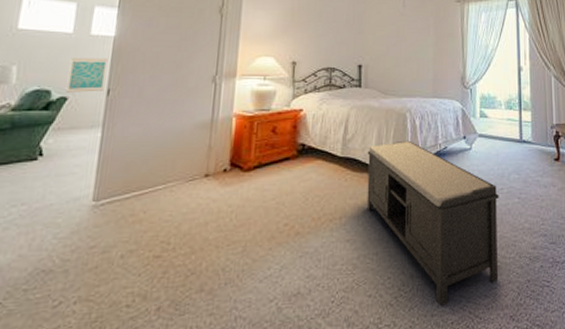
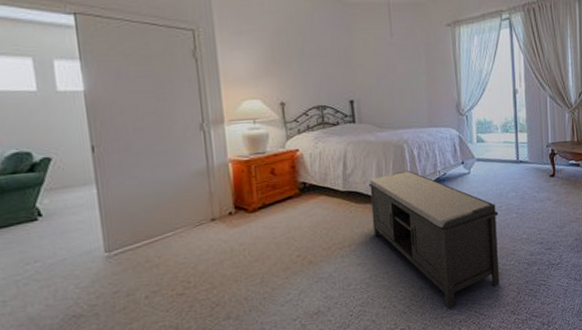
wall art: present [65,57,108,92] -> none [43,114,87,153]

